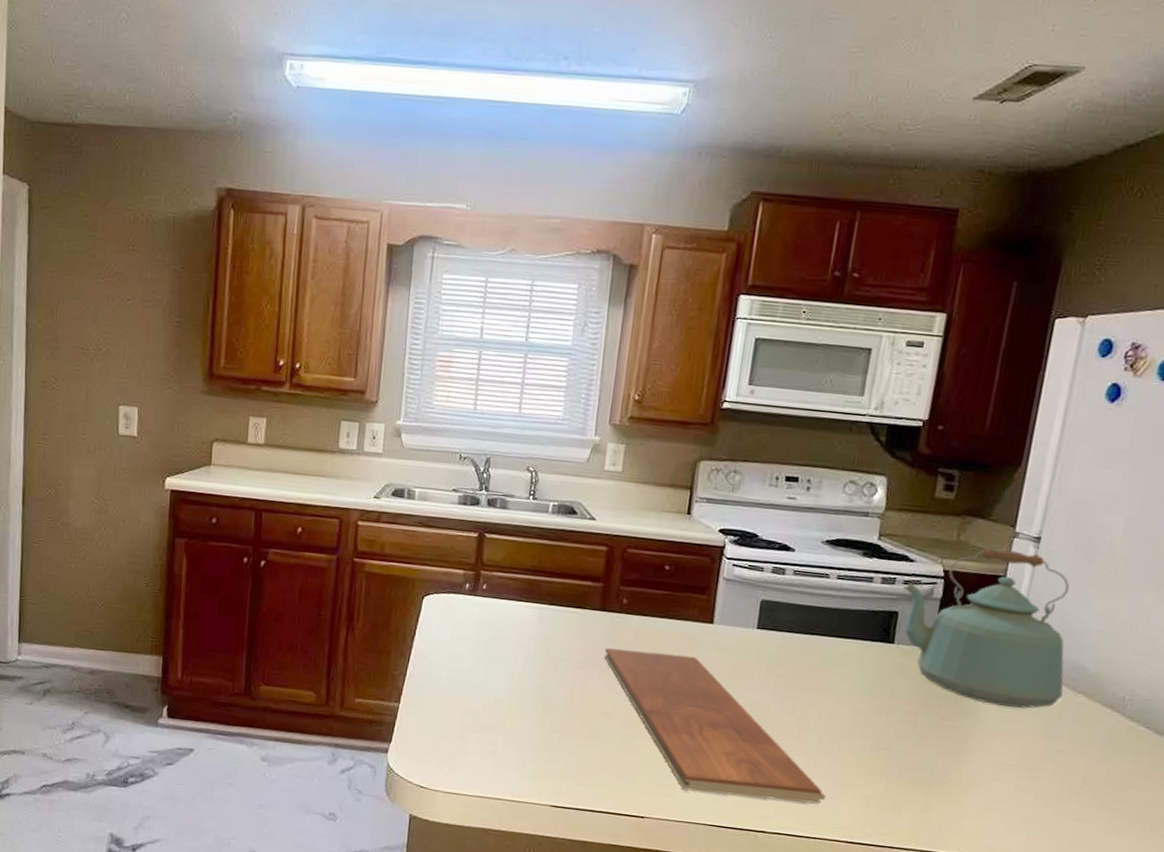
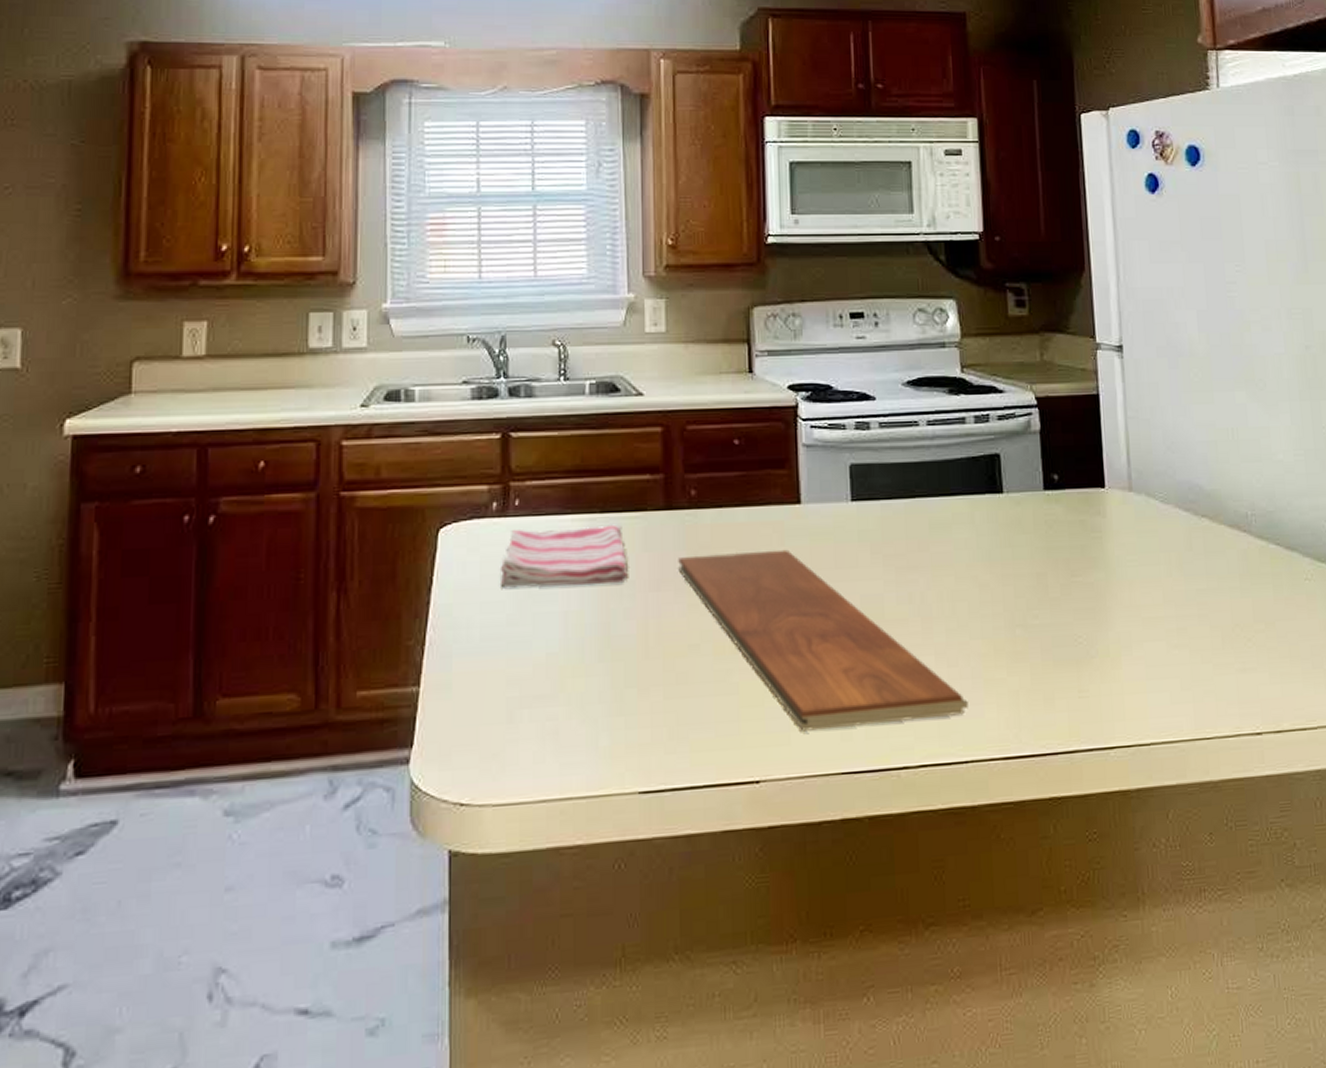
dish towel: none [465,605,565,659] -> present [499,524,628,588]
kettle: present [903,547,1069,708] -> none [999,364,1187,548]

